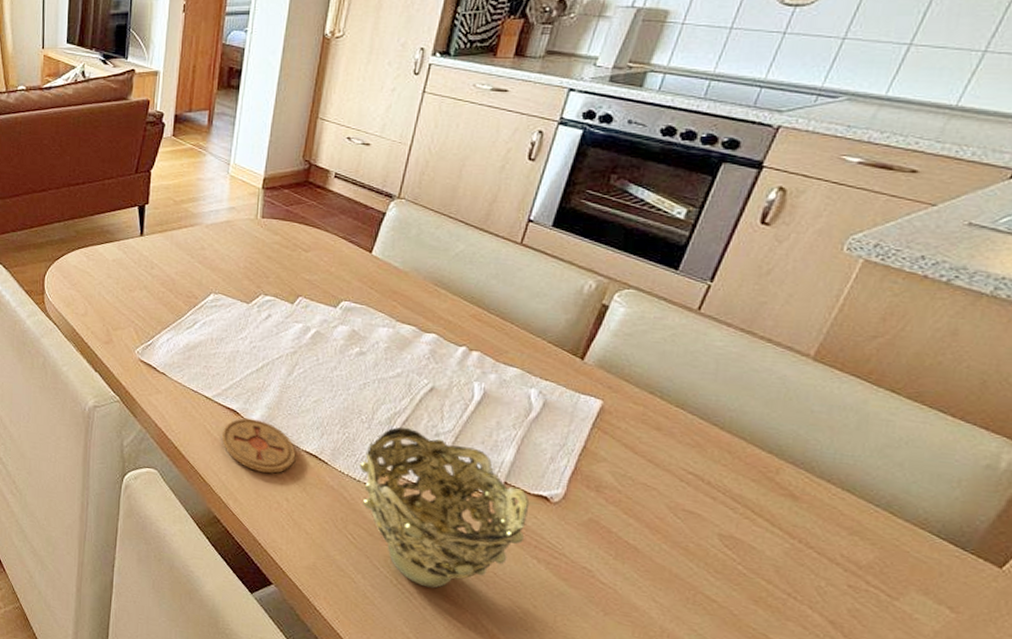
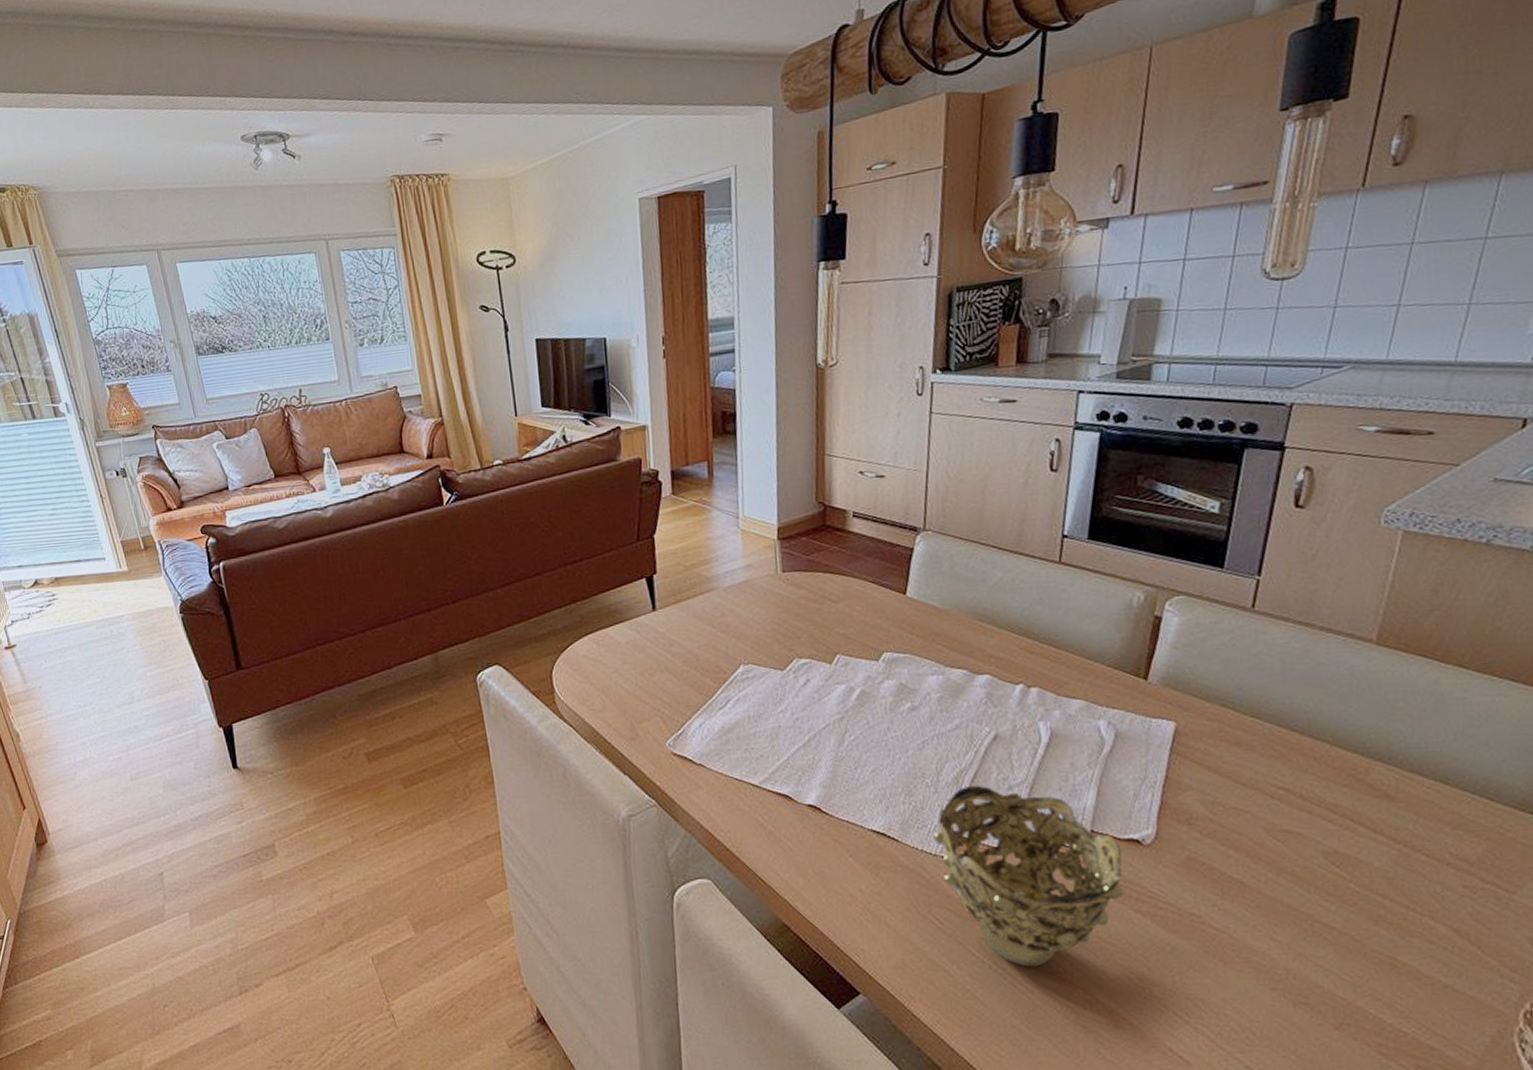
coaster: present [222,418,296,474] -> none [777,802,862,863]

